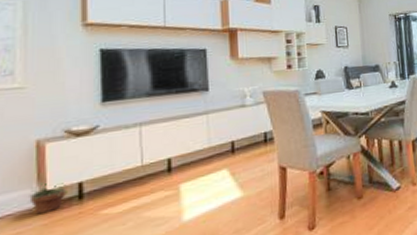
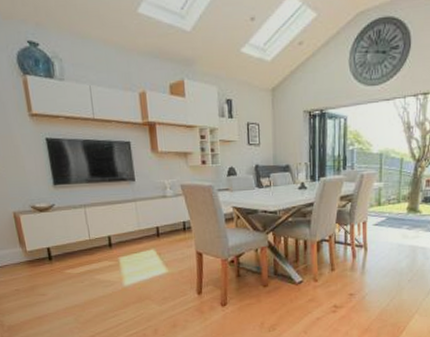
potted plant: present [27,182,69,215] -> none [15,245,42,268]

